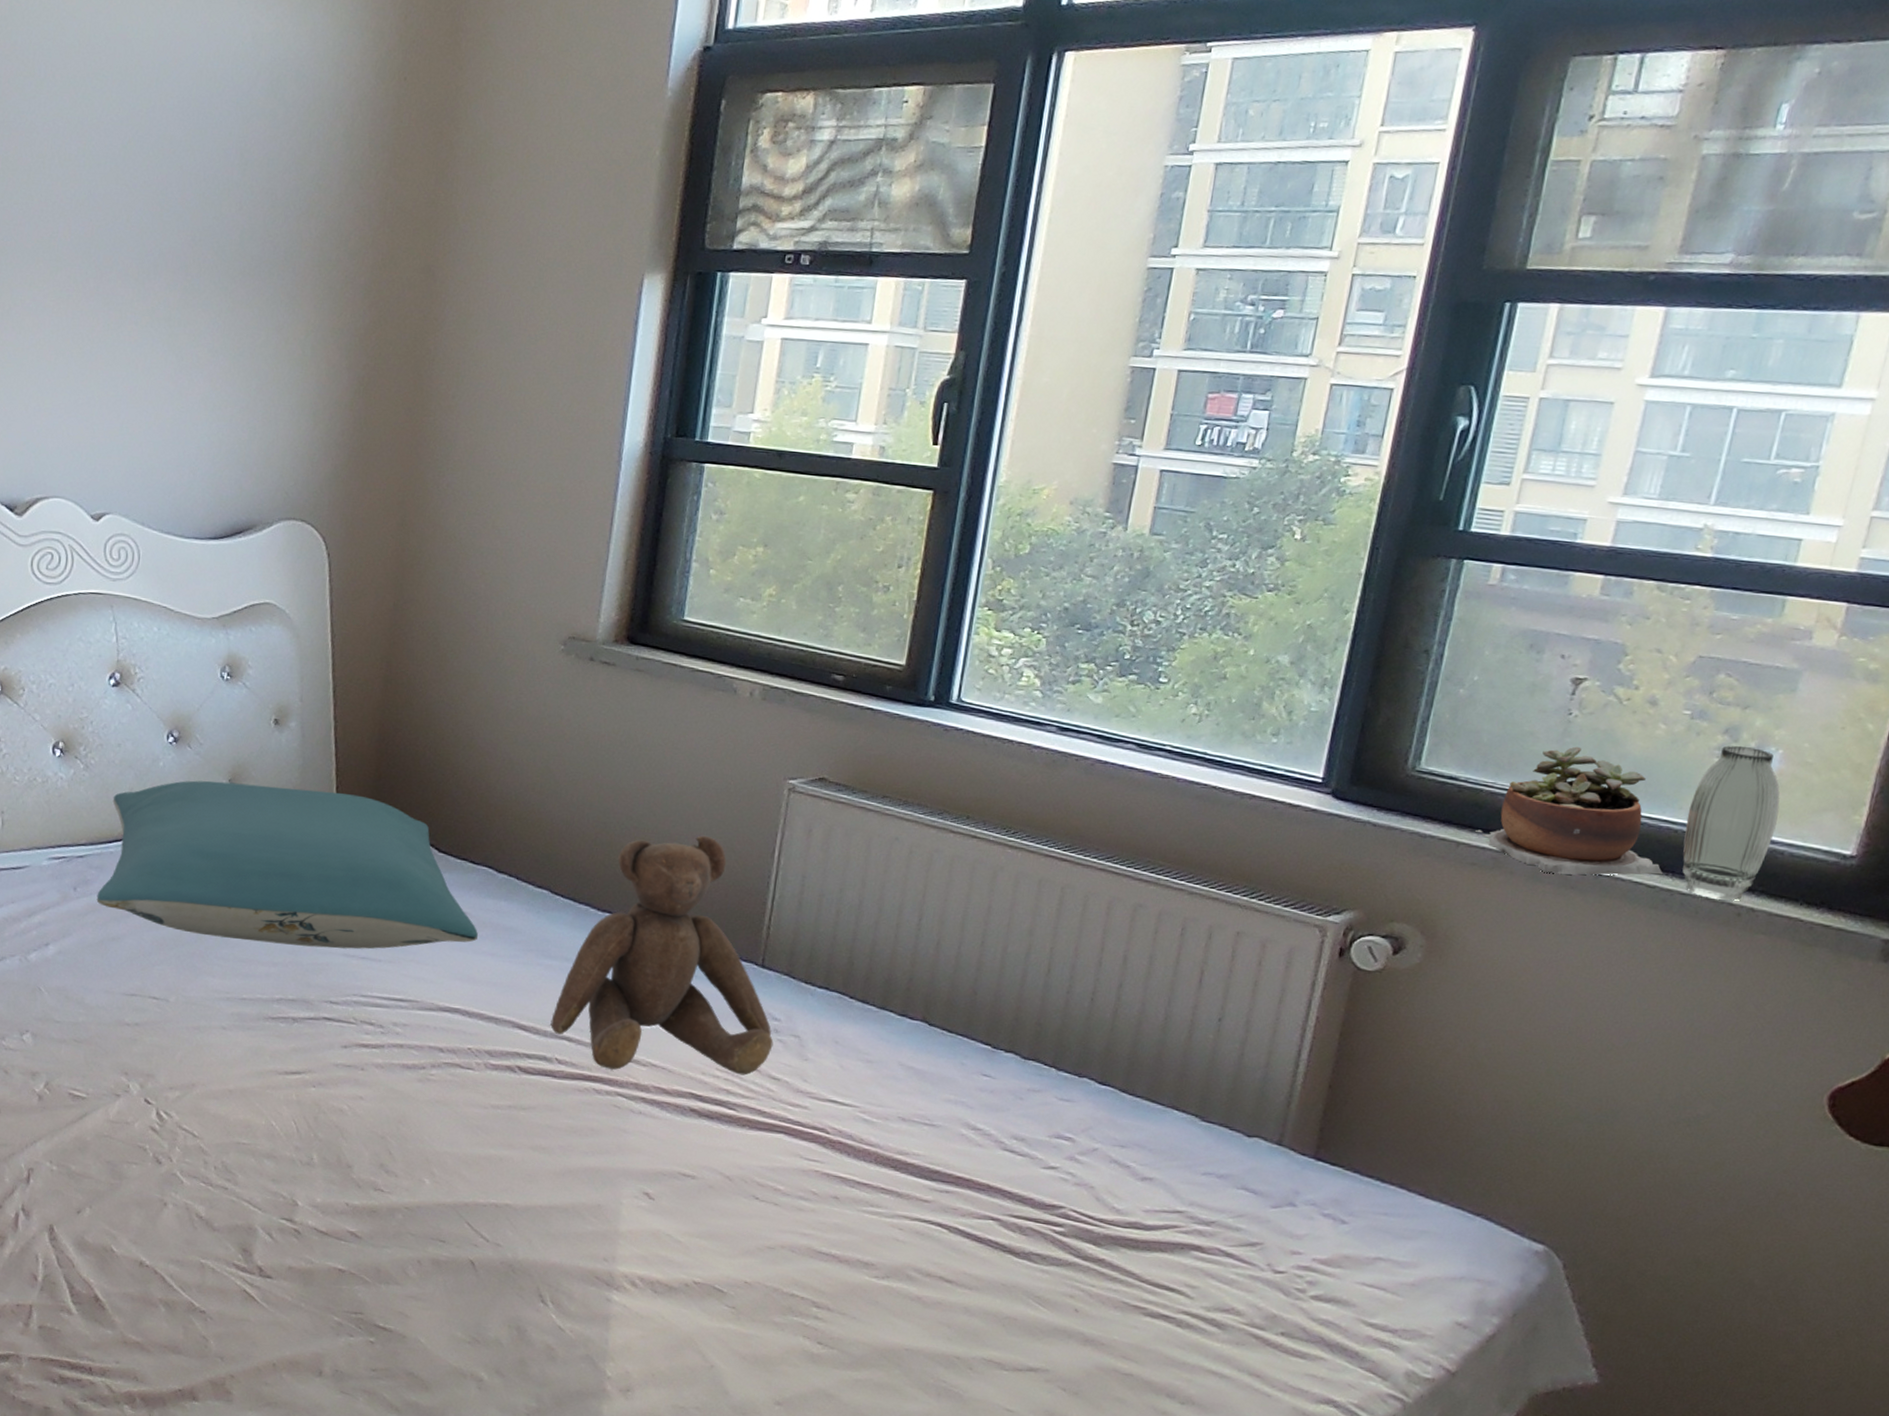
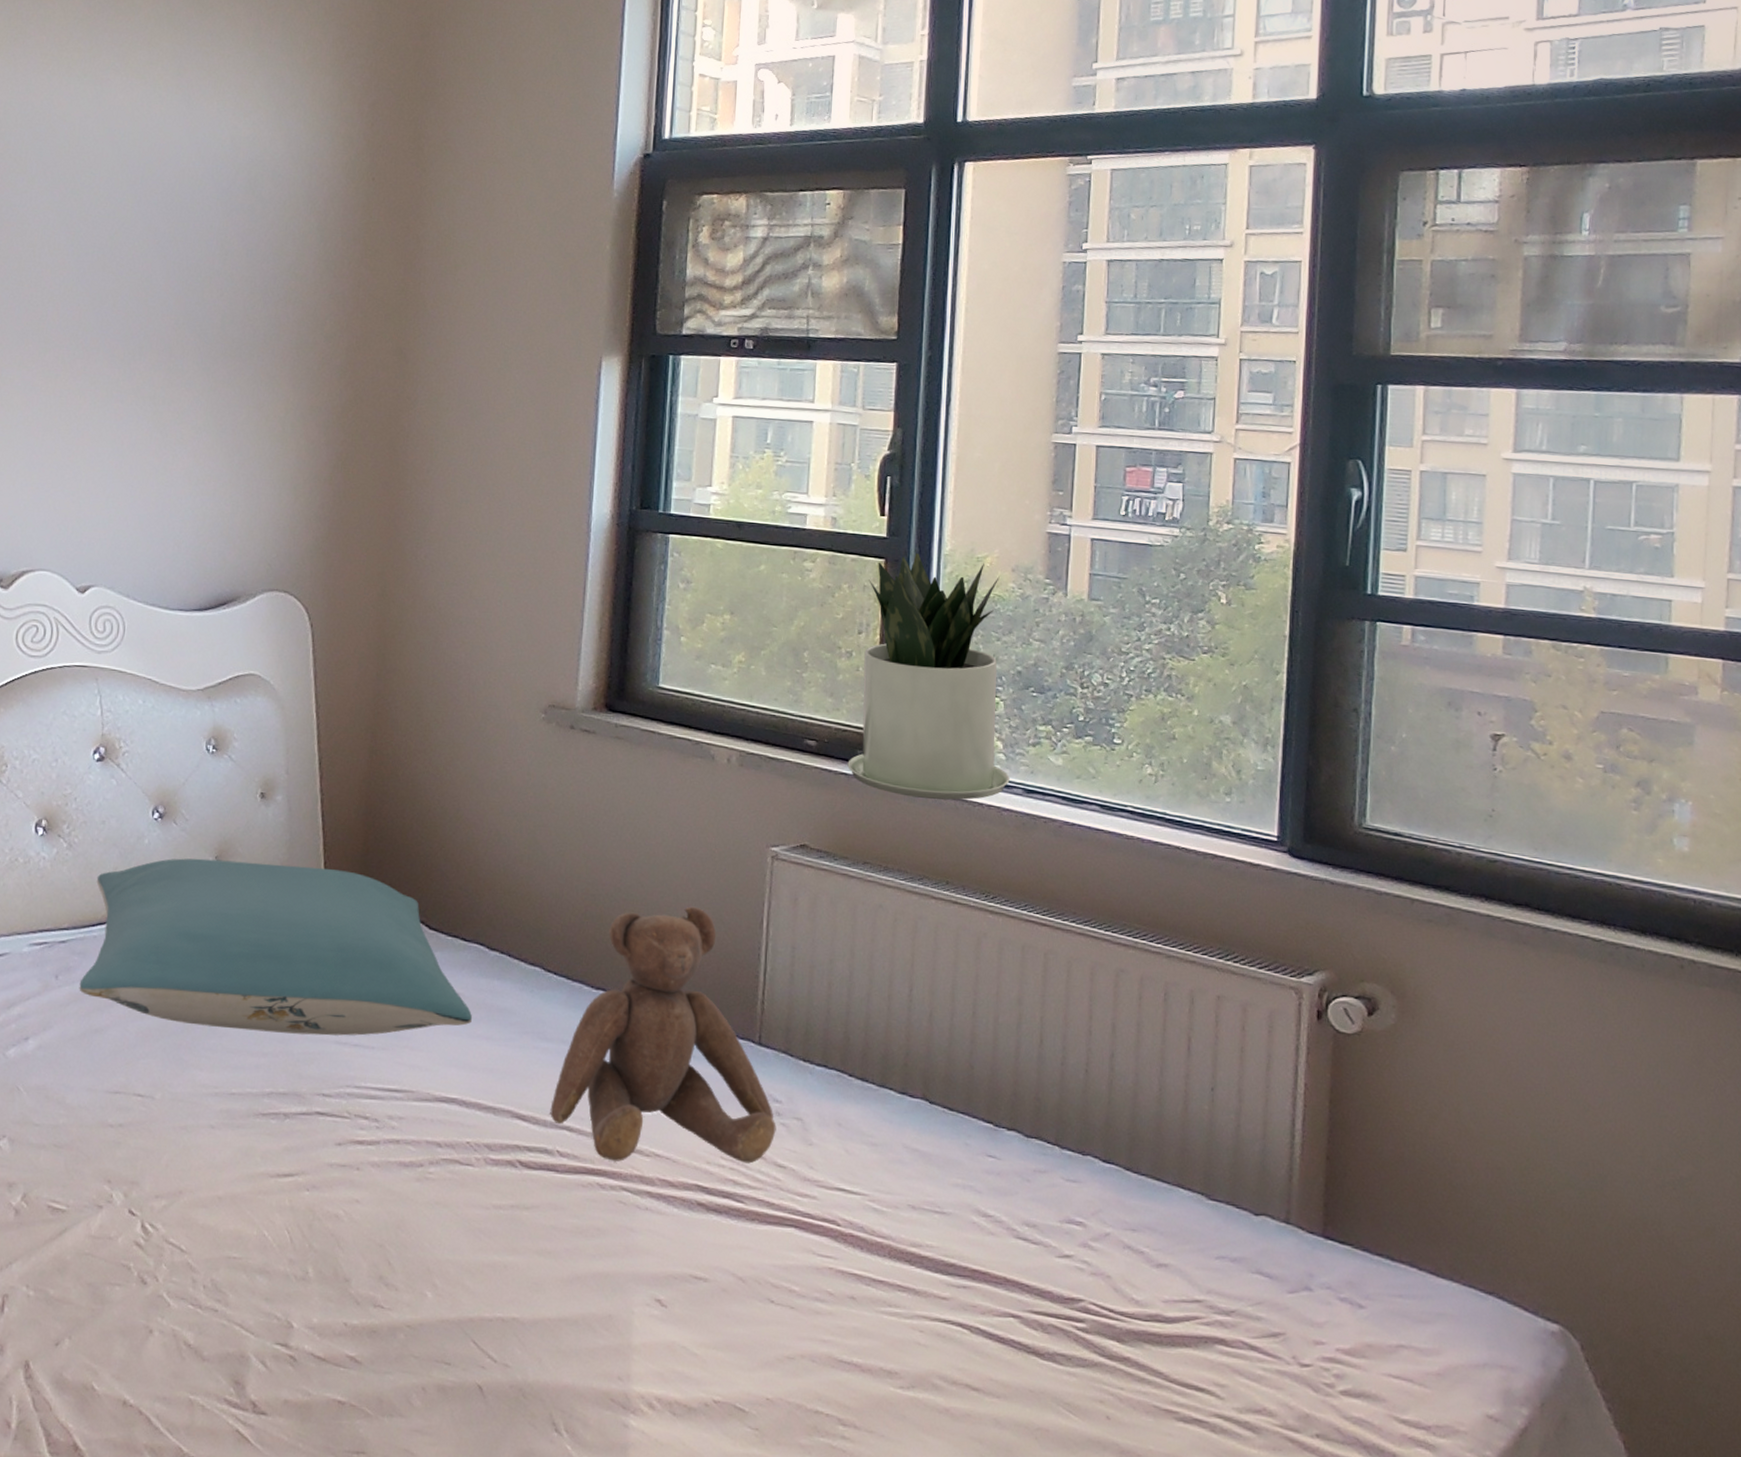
planter: none [874,484,1056,737] -> present [847,552,1010,801]
succulent plant: present [1474,746,1663,875] -> none [1425,801,1605,930]
vase: present [1682,745,1780,901] -> none [1617,798,1699,953]

